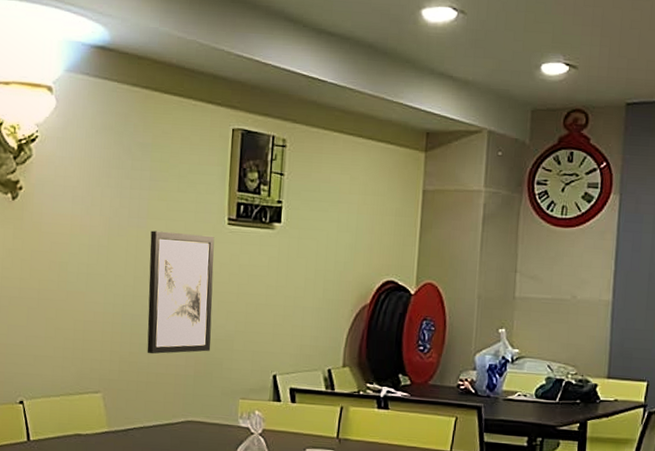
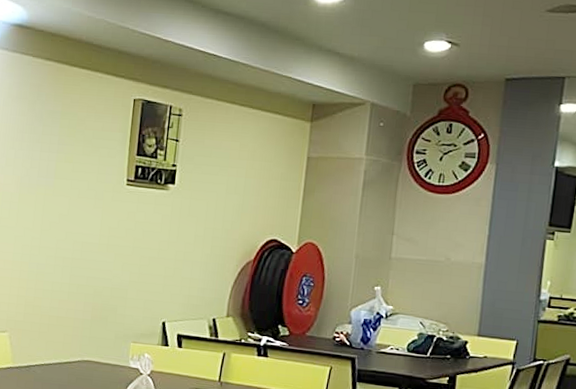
wall art: present [147,230,215,354] -> none [49,189,114,300]

